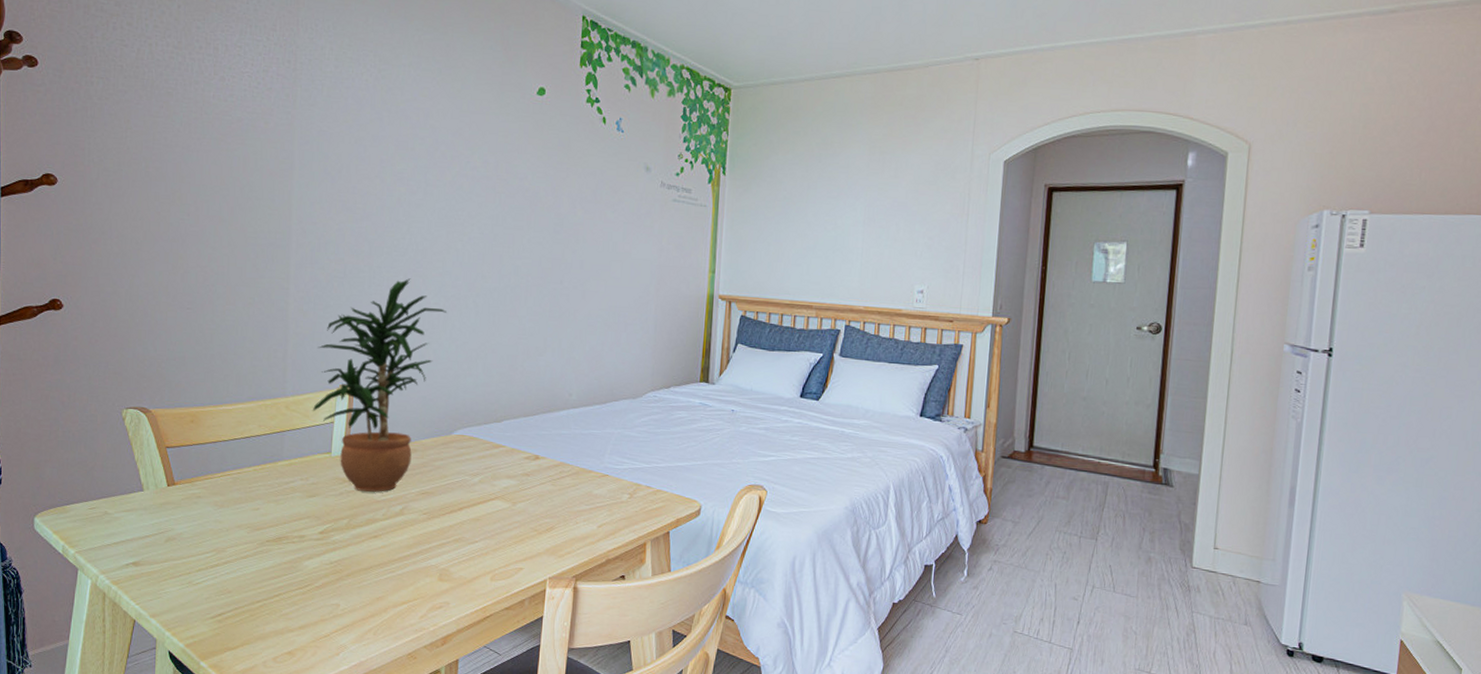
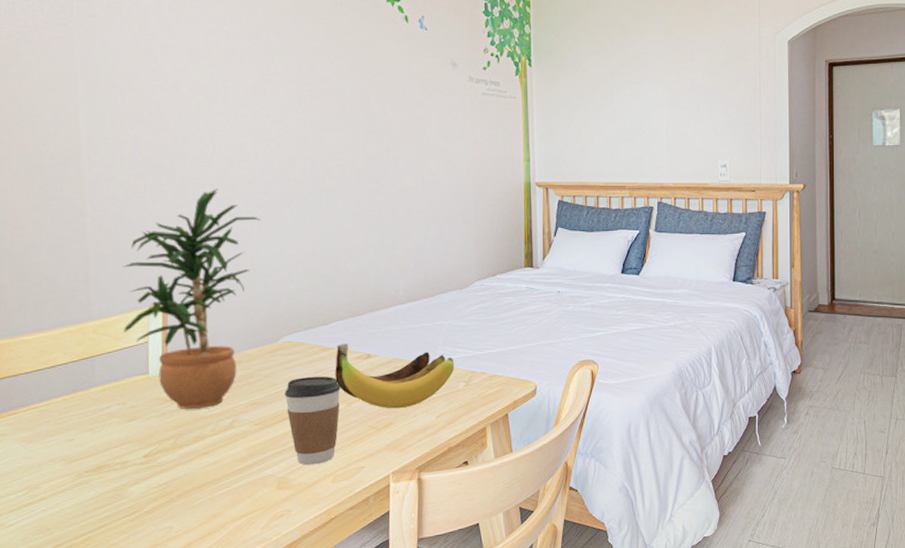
coffee cup: none [454,472,508,561] -> present [285,376,341,465]
banana: none [503,442,621,514] -> present [335,343,455,409]

